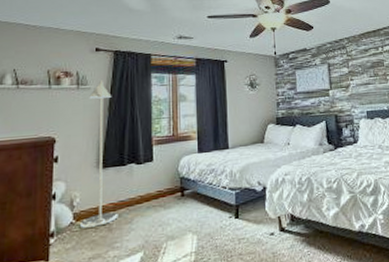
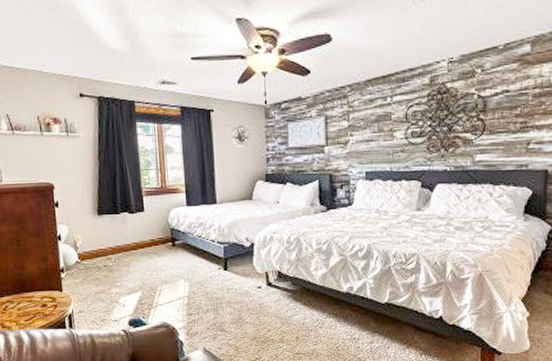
floor lamp: present [81,80,118,228] -> none [79,128,117,267]

